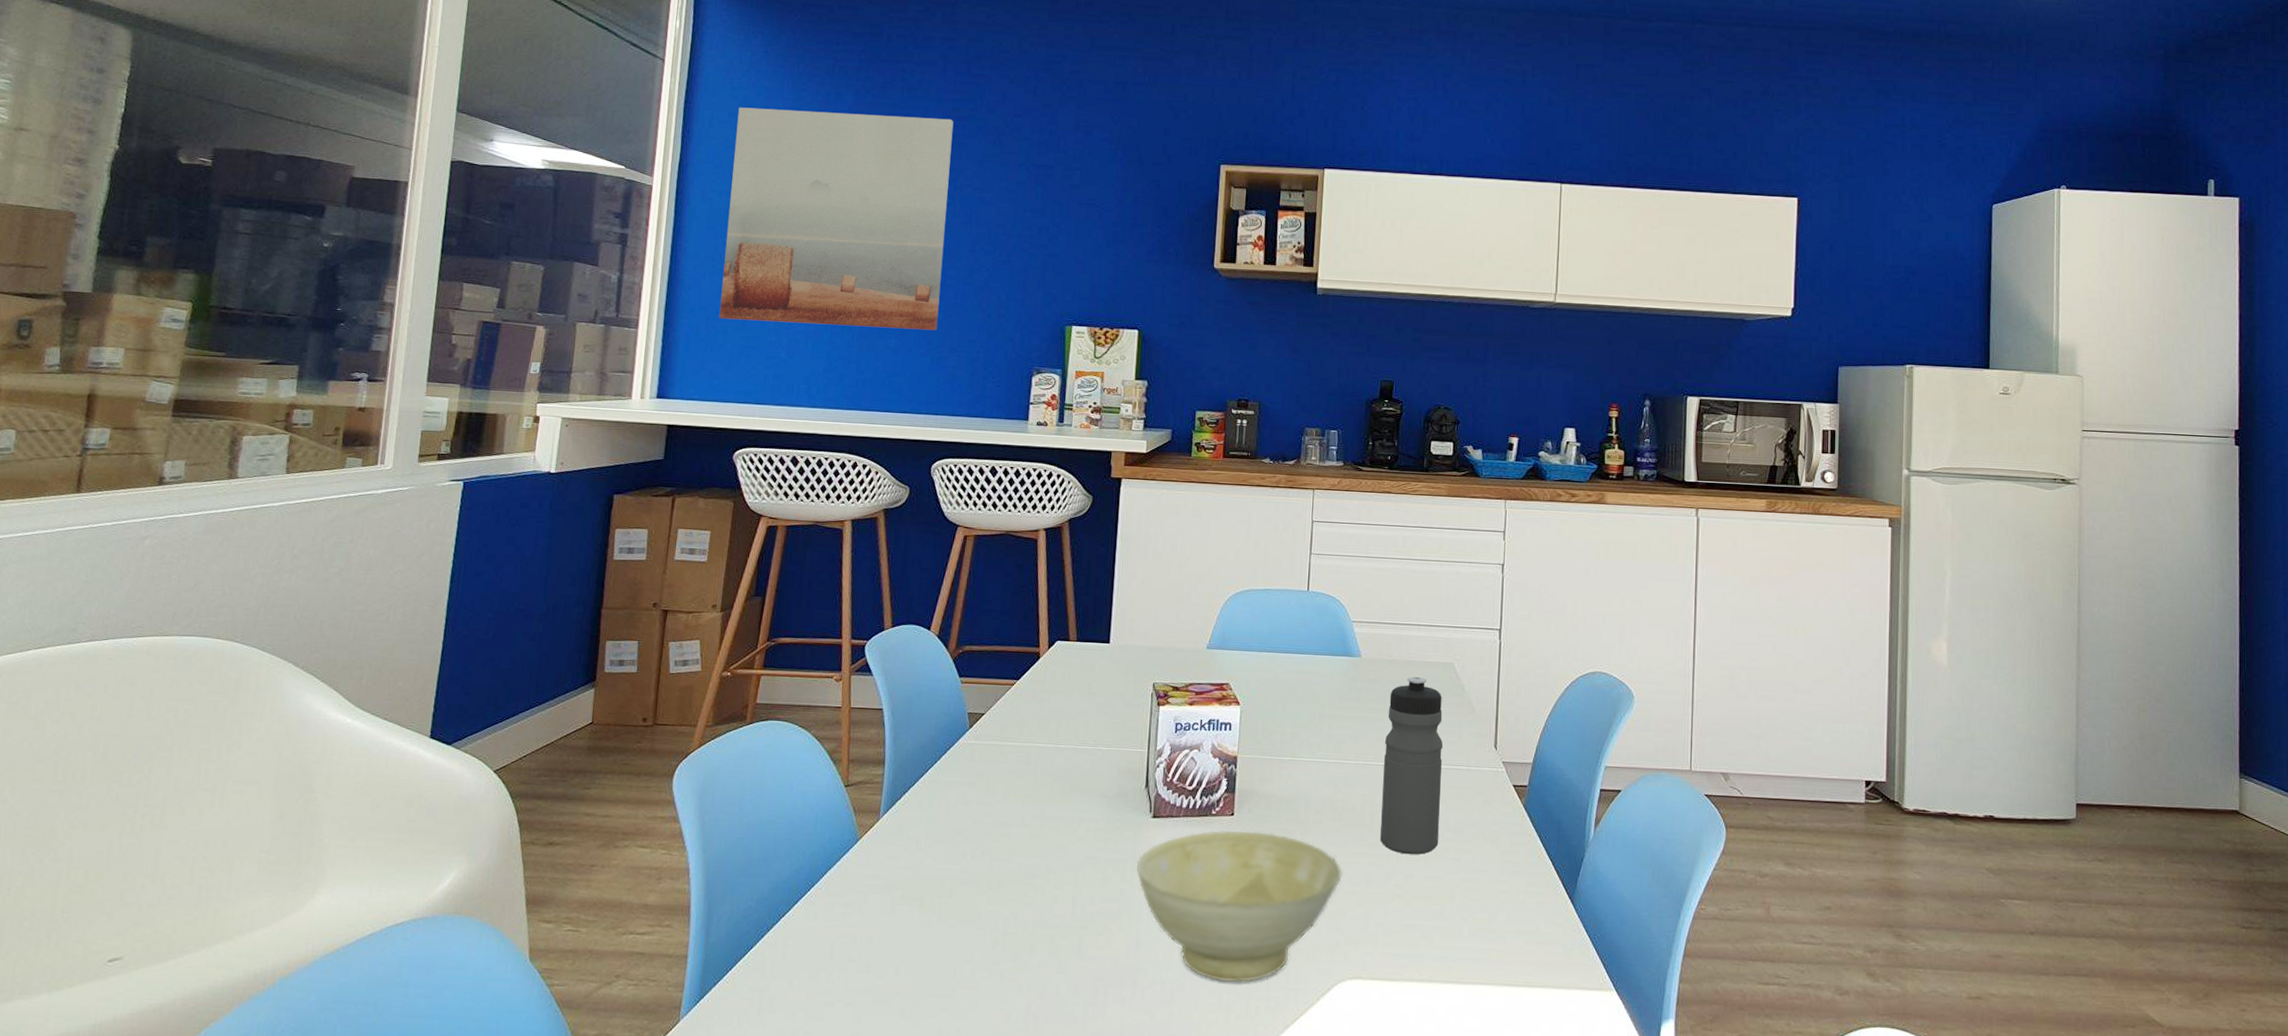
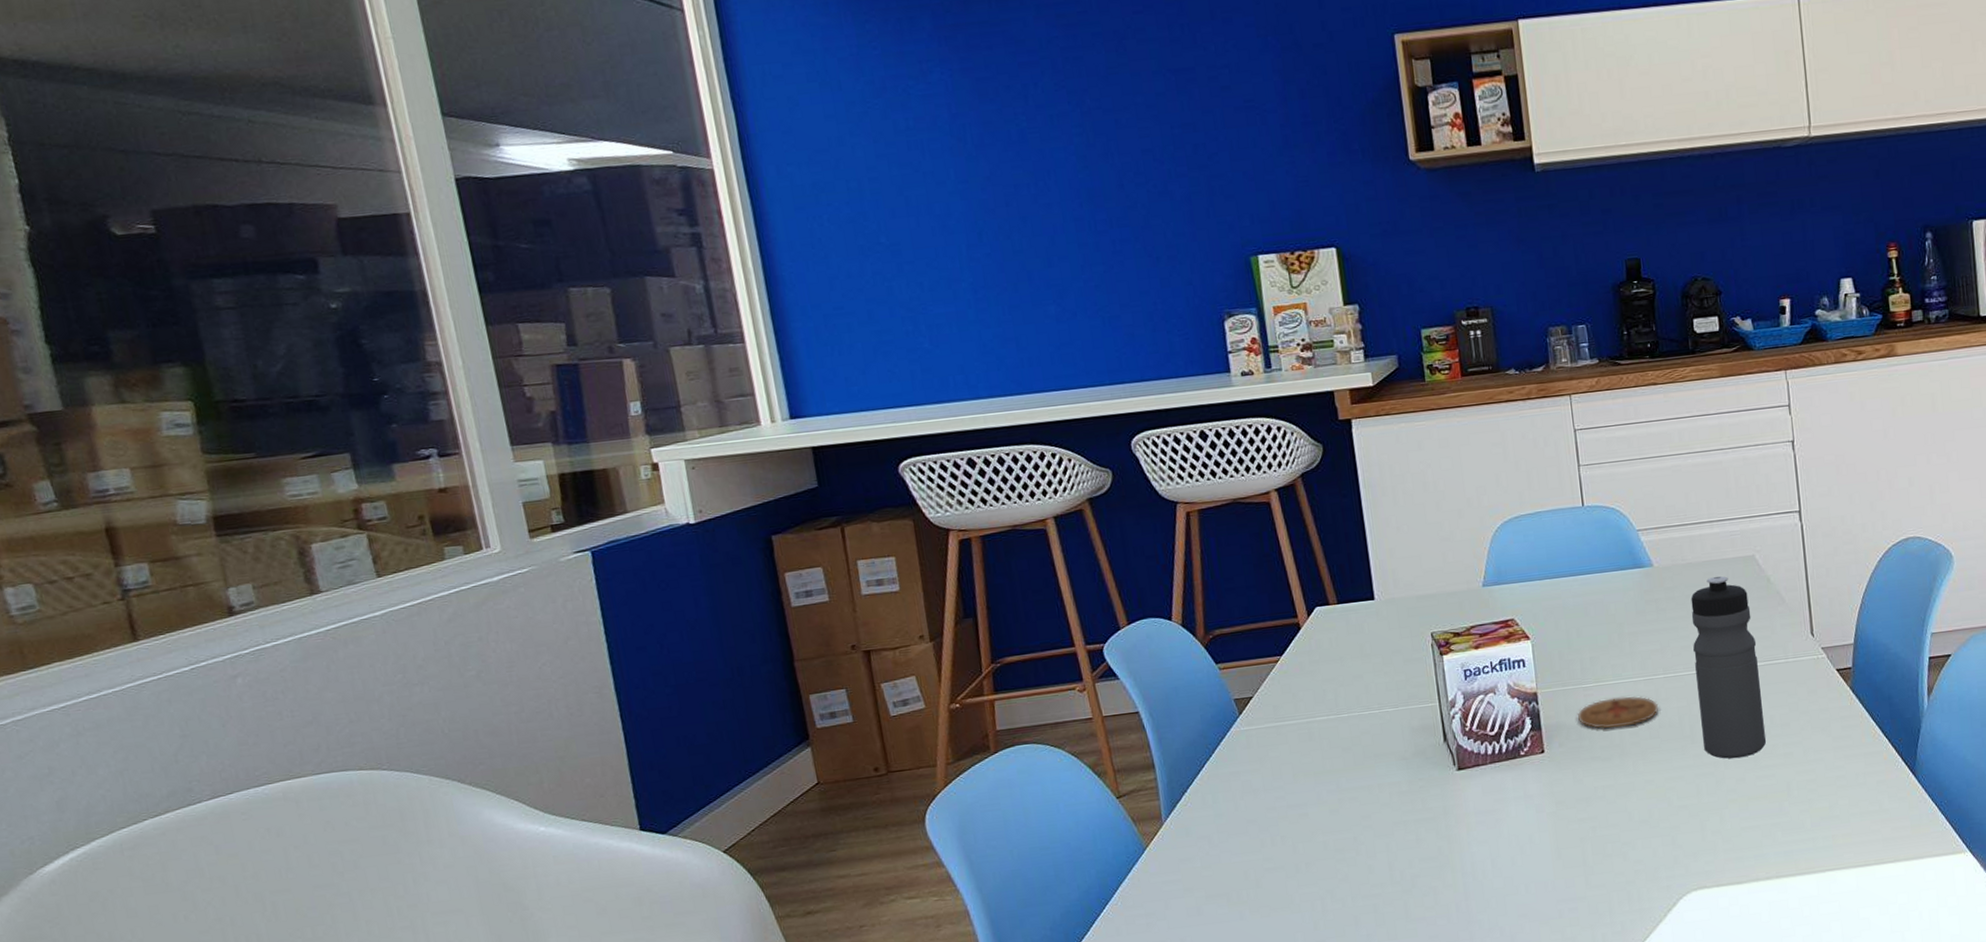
wall art: present [719,107,954,331] -> none [793,29,1100,315]
bowl: present [1136,830,1342,983] -> none [1449,762,1670,918]
coaster: none [1269,774,1345,805] -> present [1577,696,1660,729]

